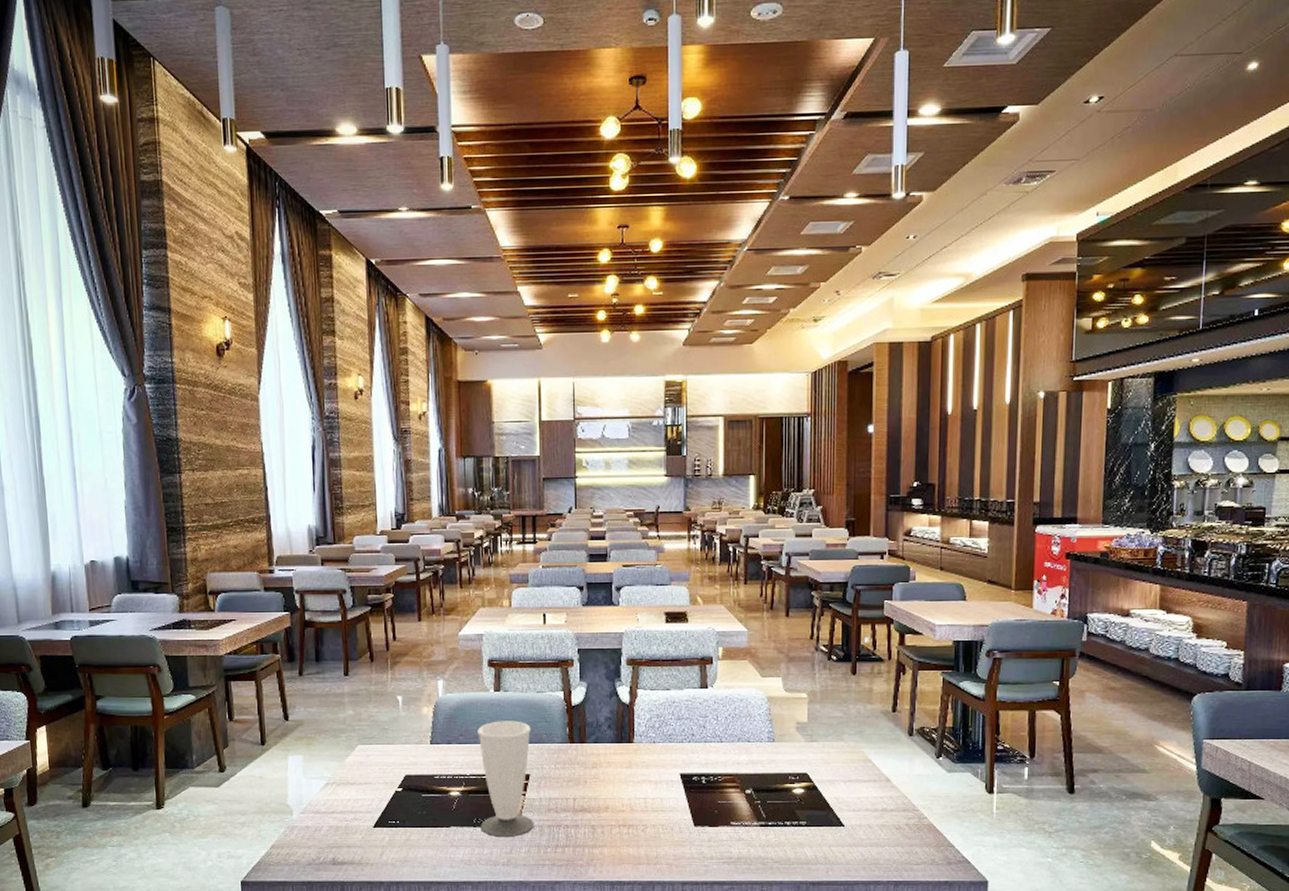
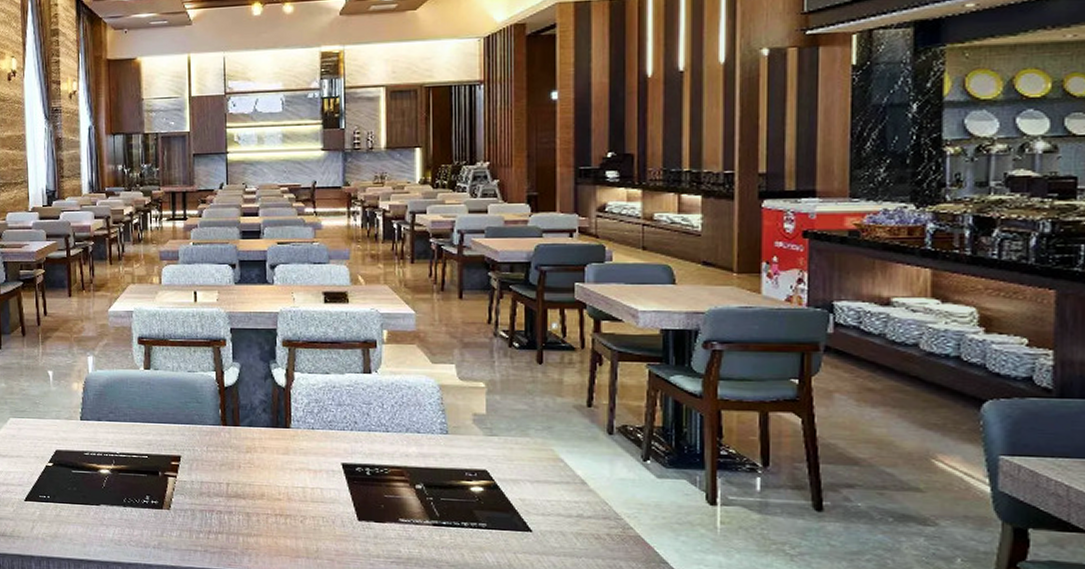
cup: present [477,721,534,838] -> none [127,399,186,520]

